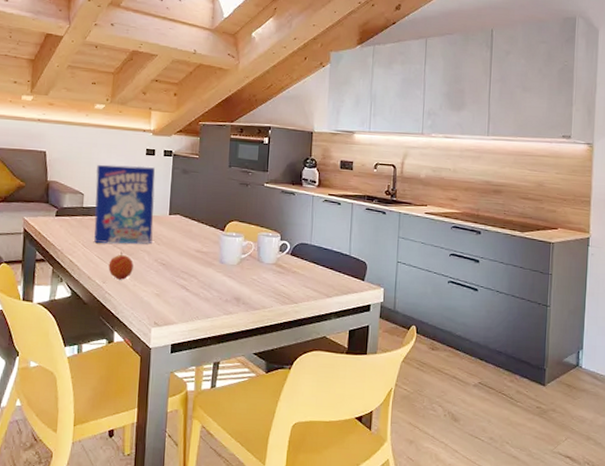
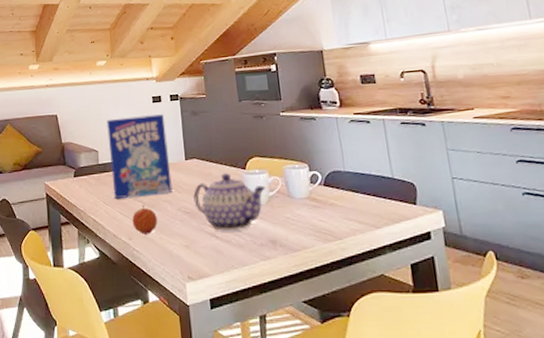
teapot: none [171,232,240,285] -> present [193,173,266,231]

